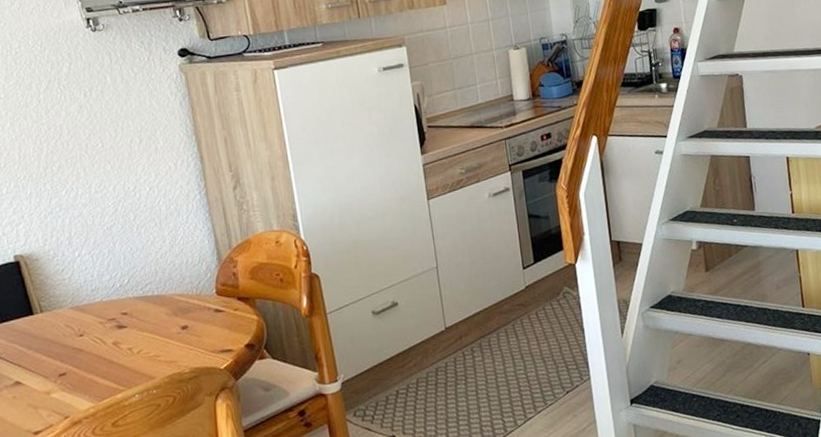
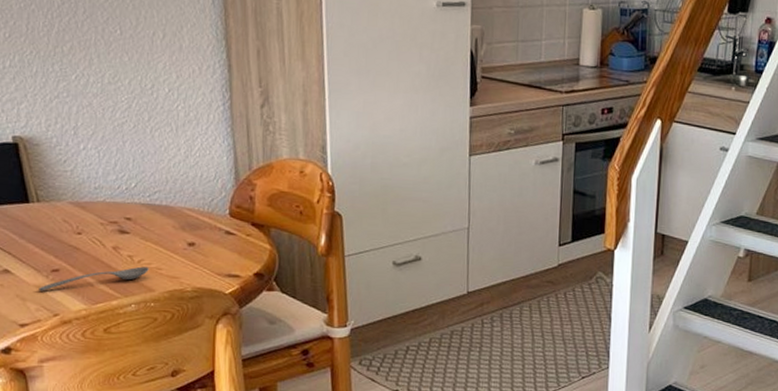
soupspoon: none [48,356,148,397] -> present [38,266,149,292]

